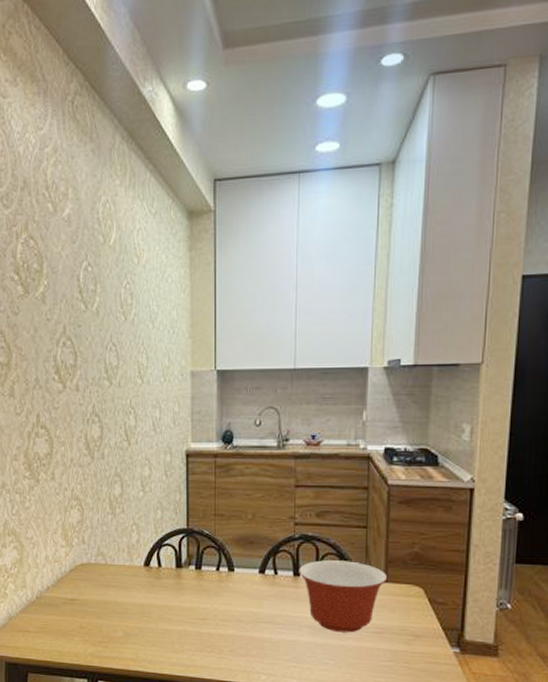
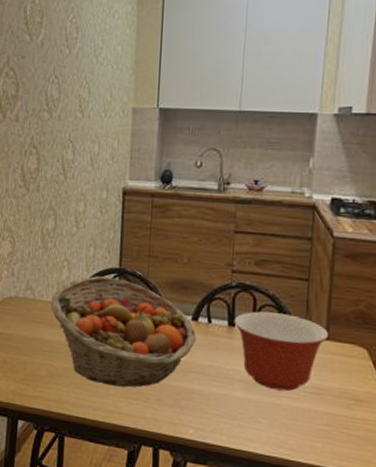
fruit basket: none [122,537,264,642] -> present [50,276,197,388]

